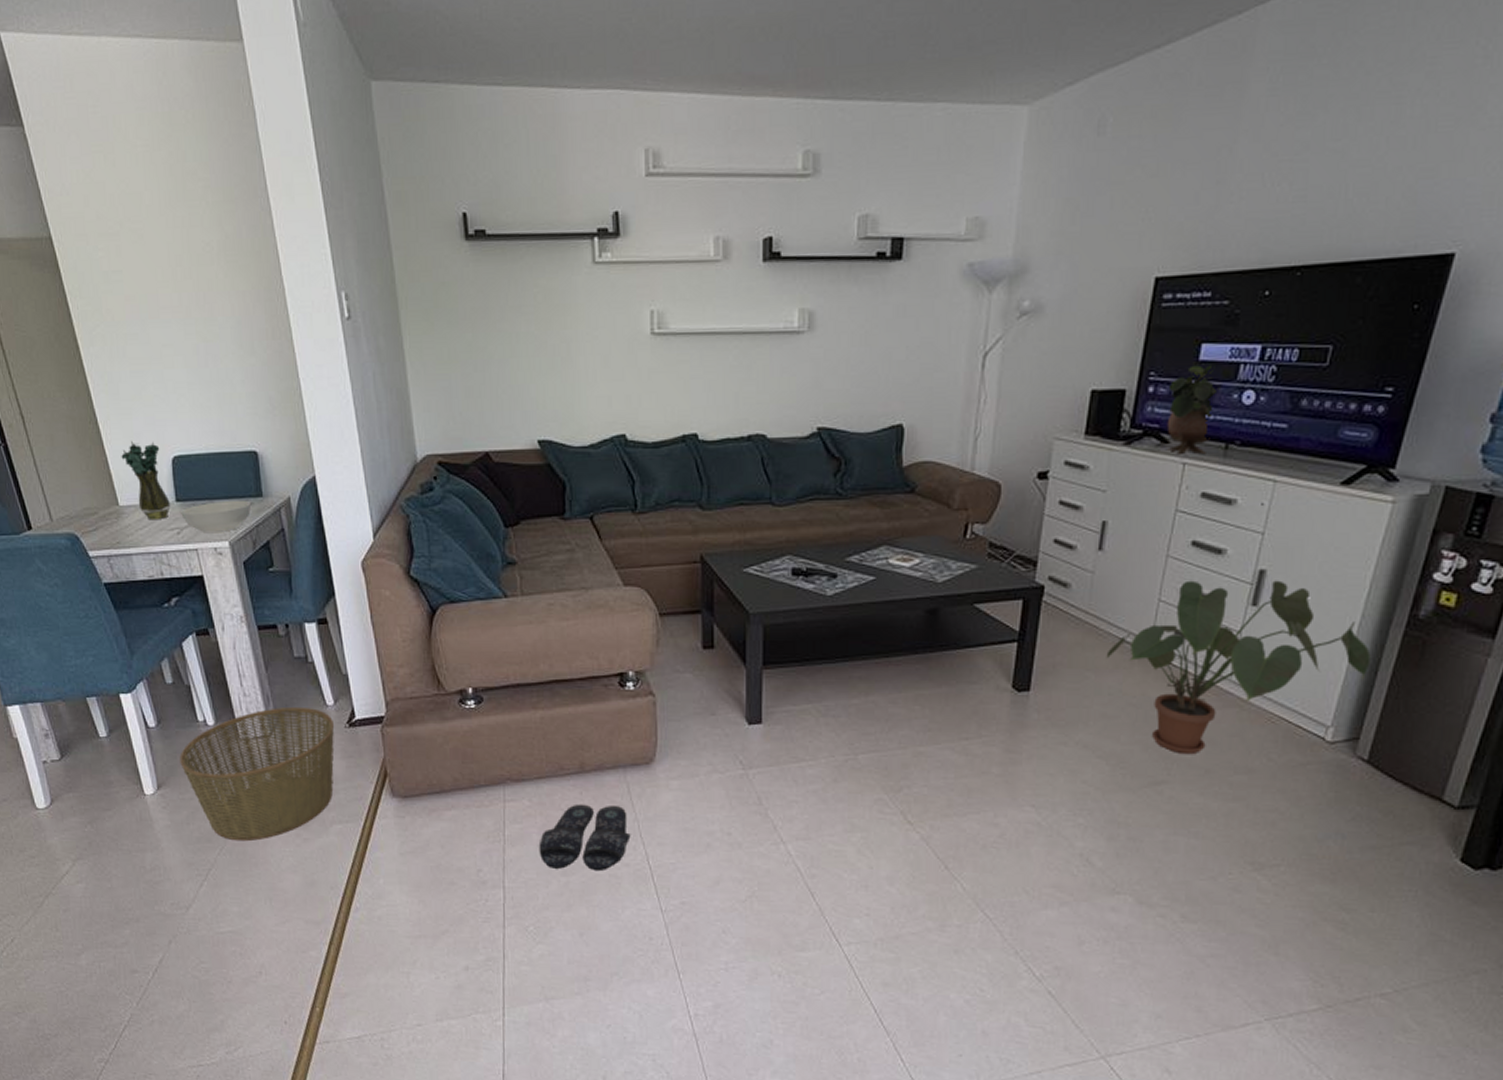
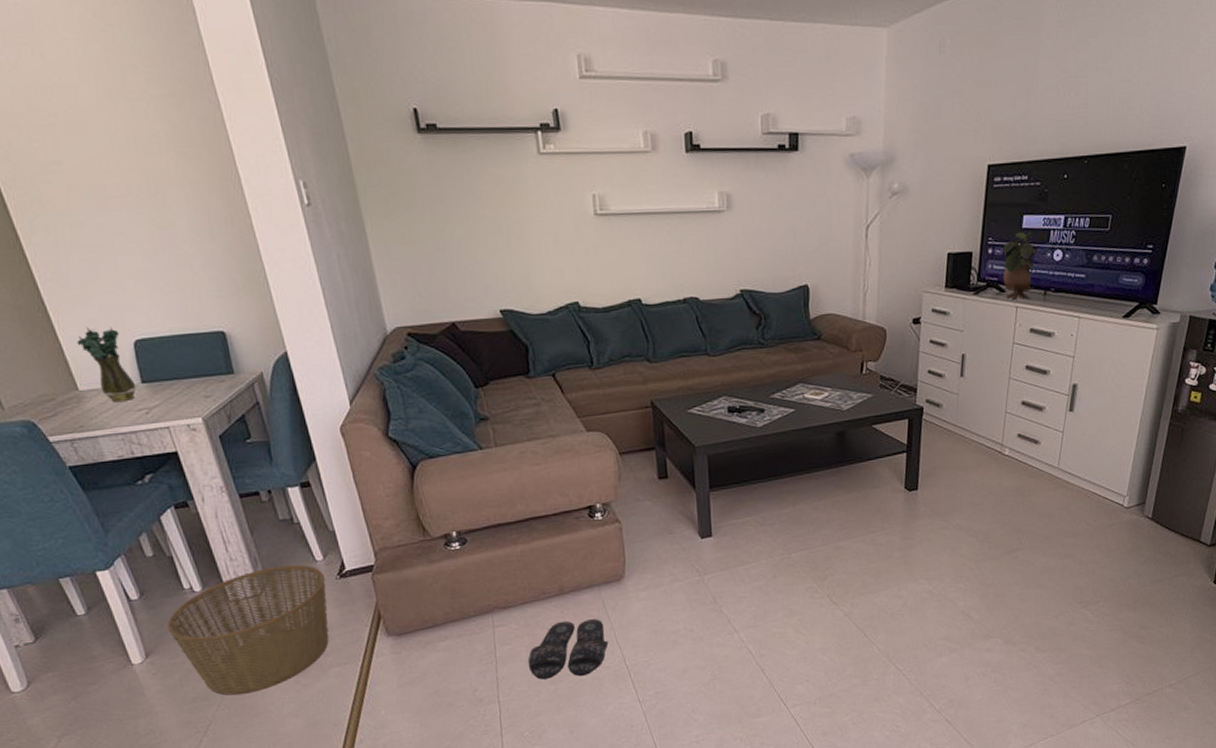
bowl: present [181,501,251,534] -> none [147,378,223,412]
house plant: present [1106,580,1371,753] -> none [971,391,1150,527]

